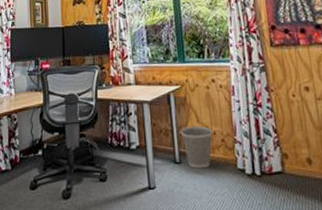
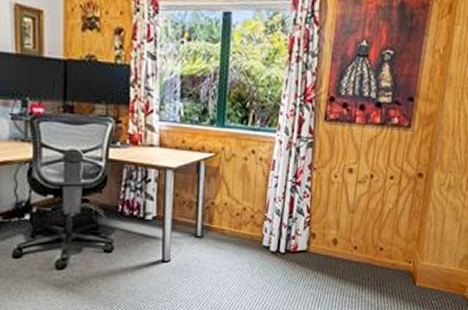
wastebasket: present [180,126,213,169] -> none [206,199,243,244]

